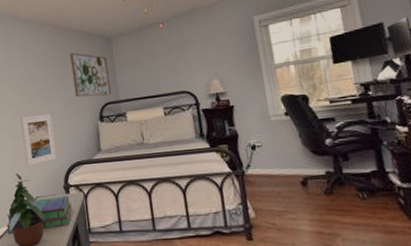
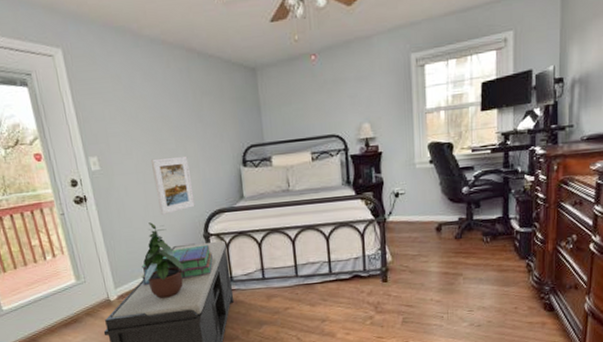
wall art: present [70,52,112,97] -> none [208,84,256,138]

